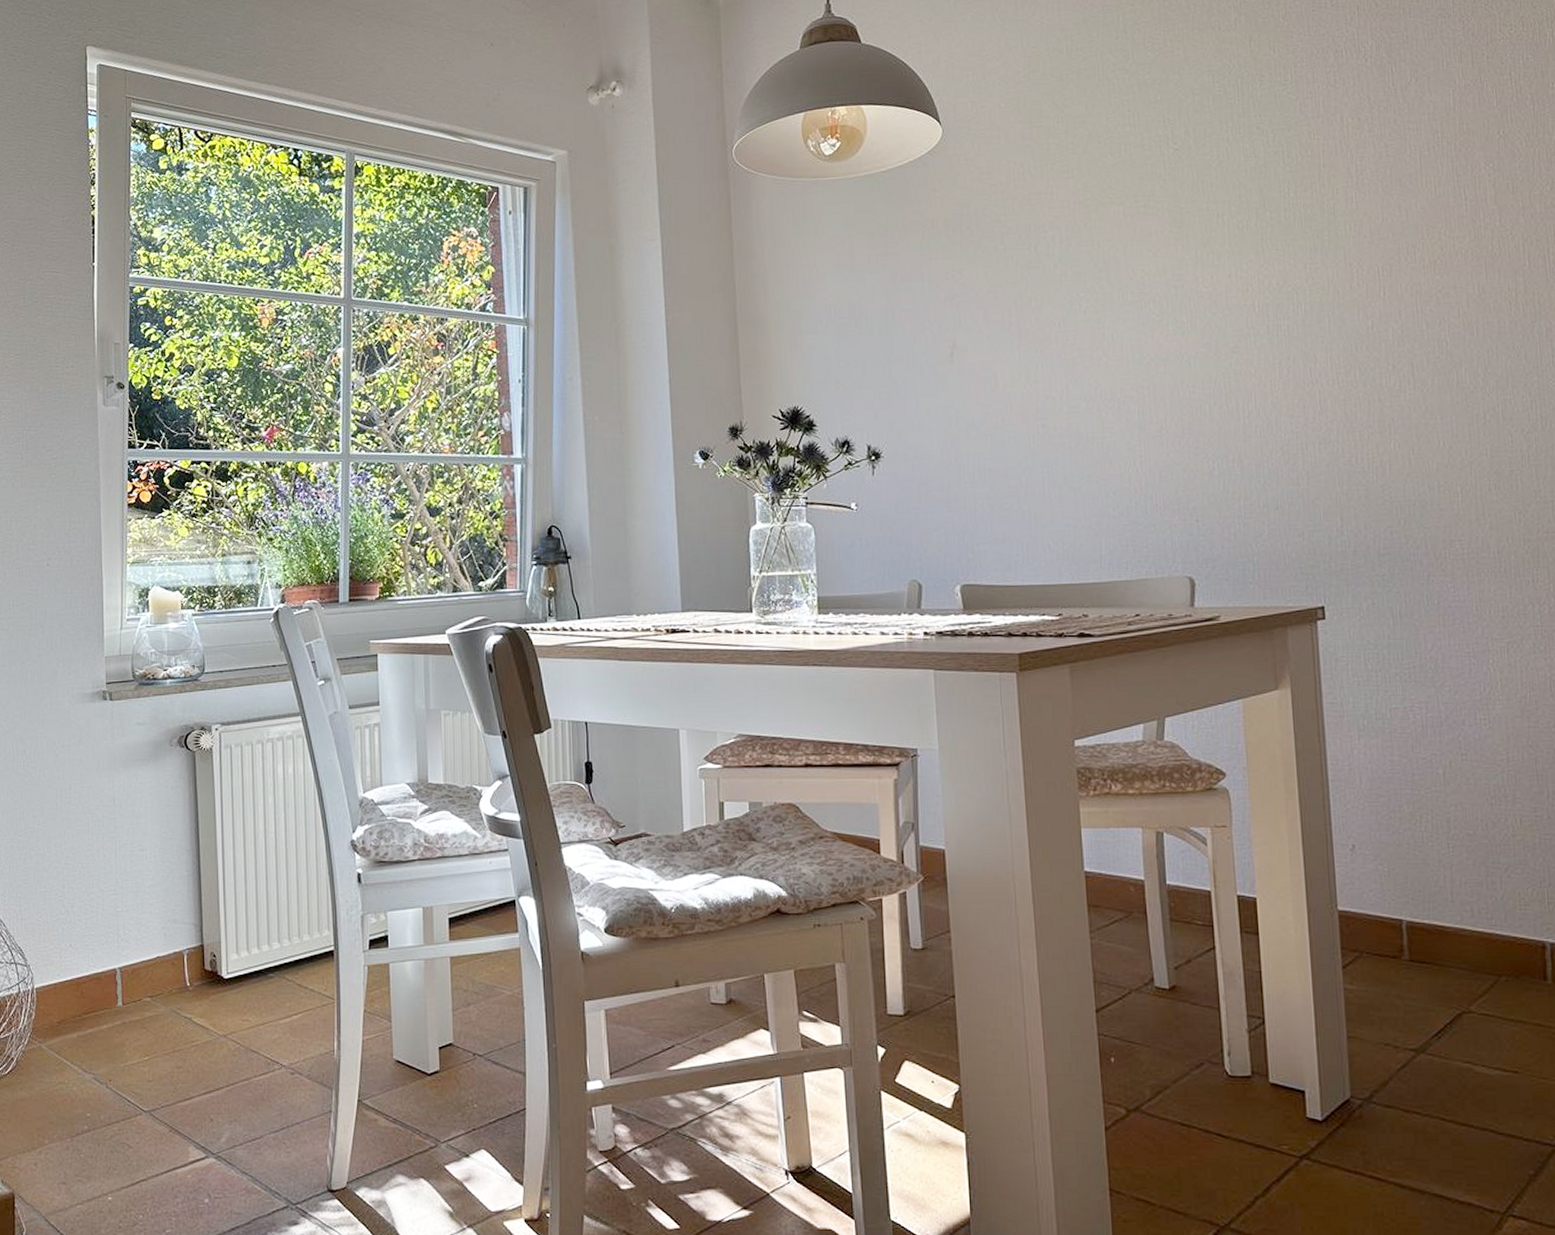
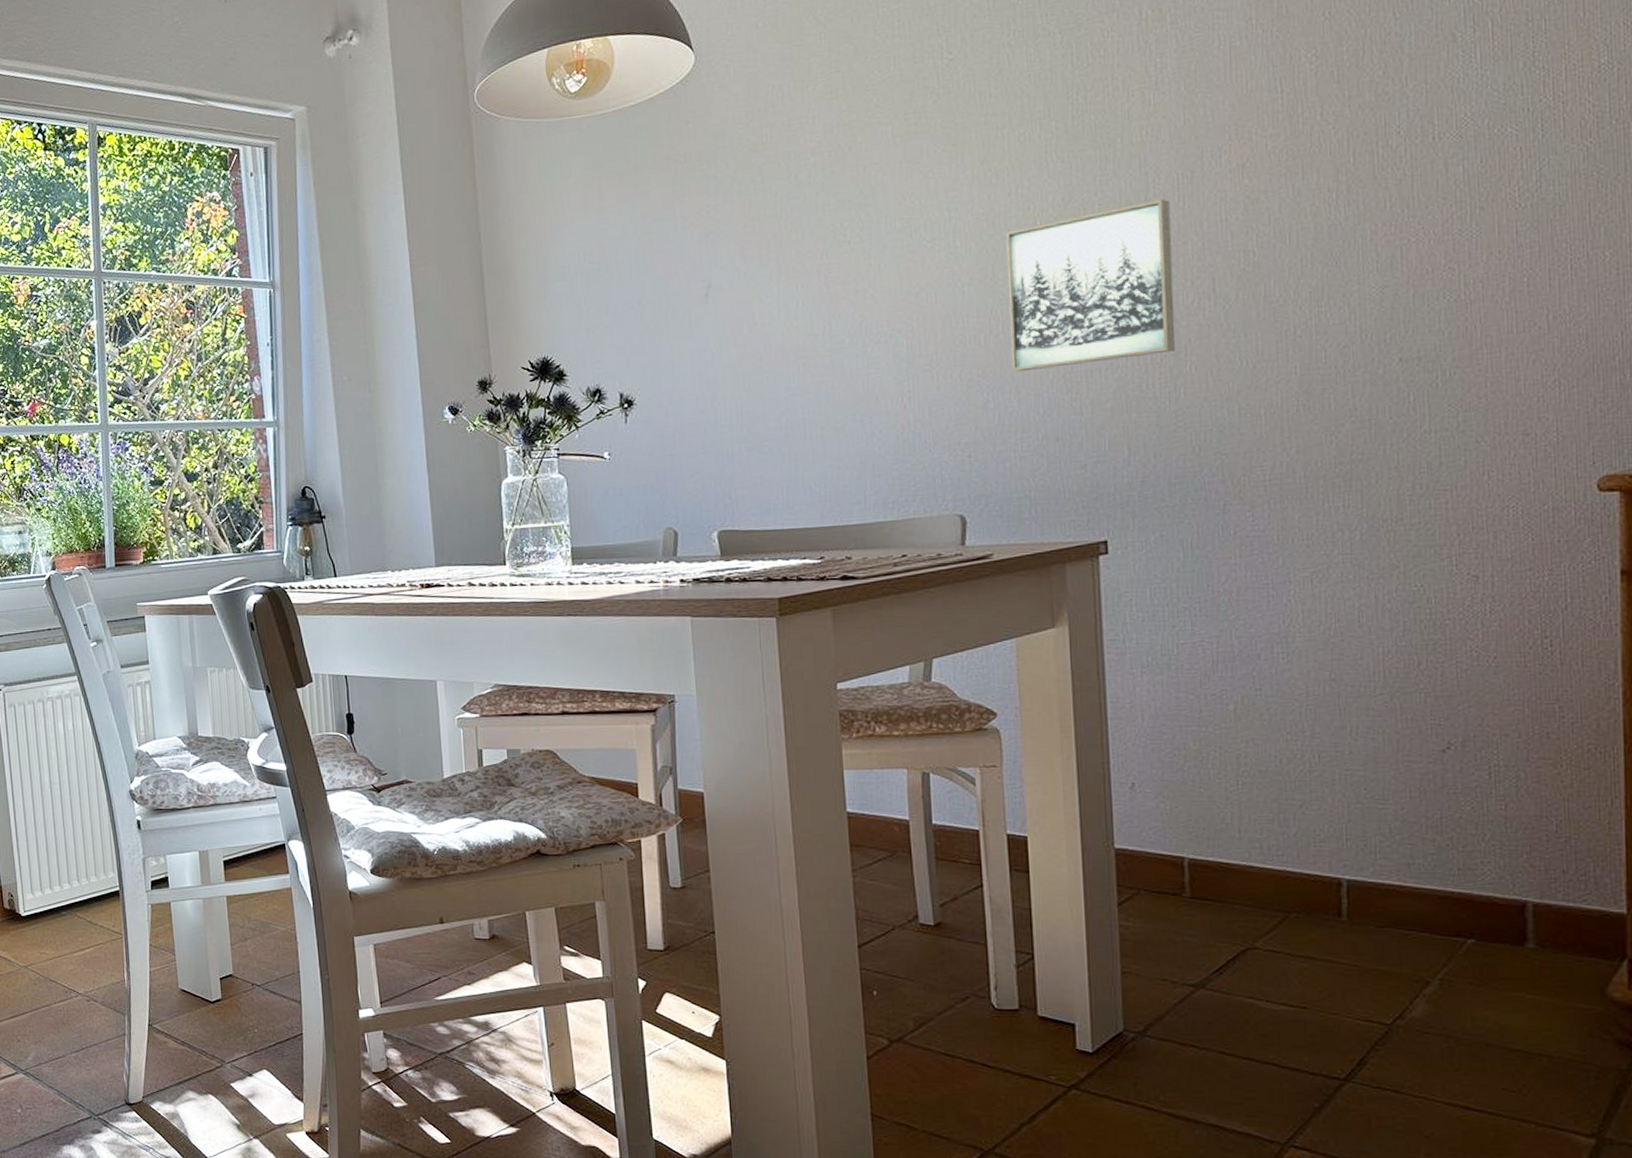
wall art: none [1227,288,1381,442] -> present [1005,199,1176,372]

